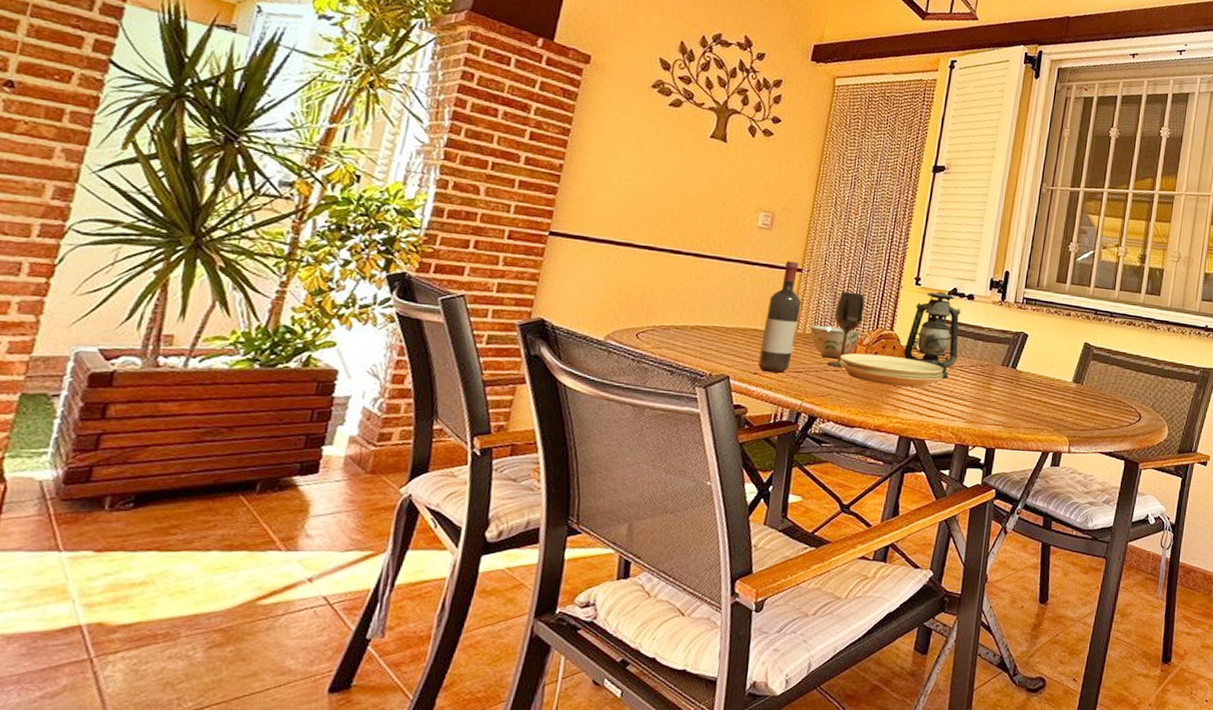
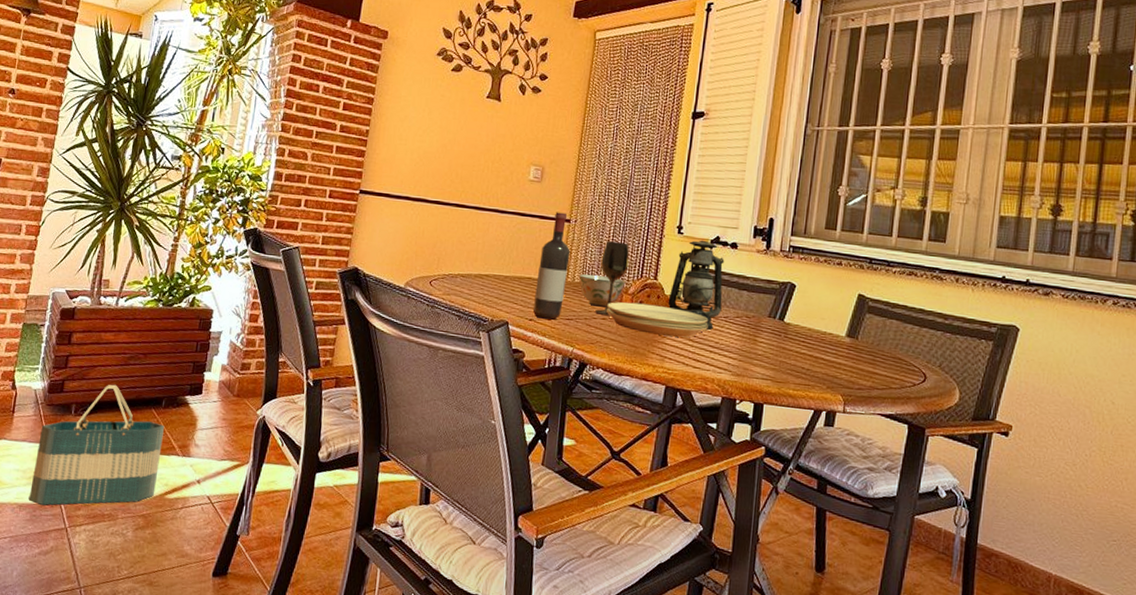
tote bag: none [25,467,258,632] -> present [29,384,164,506]

